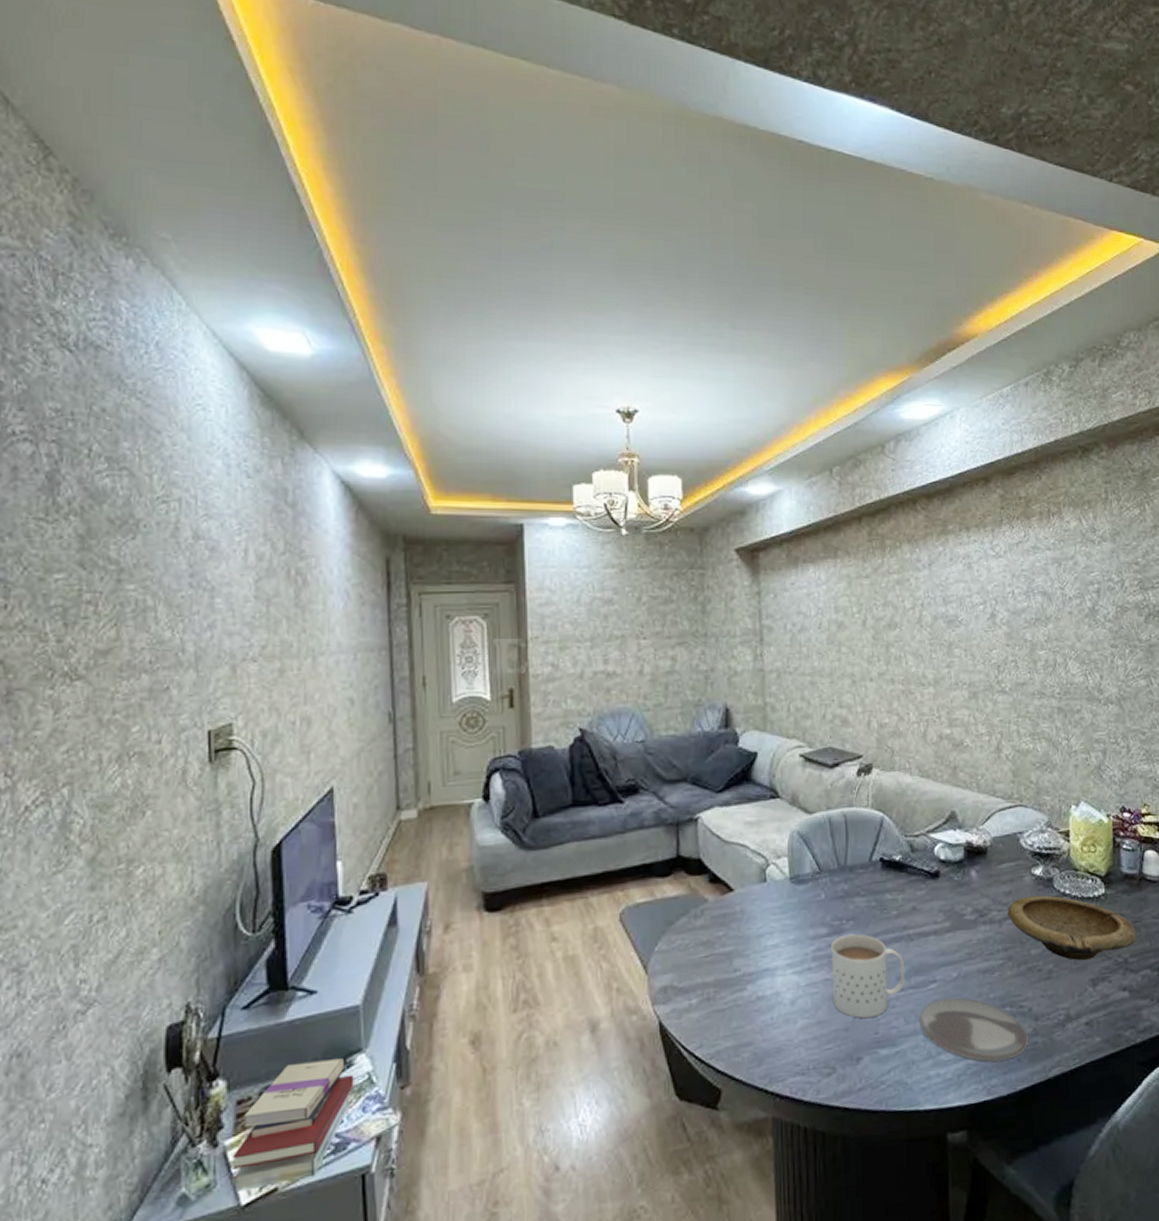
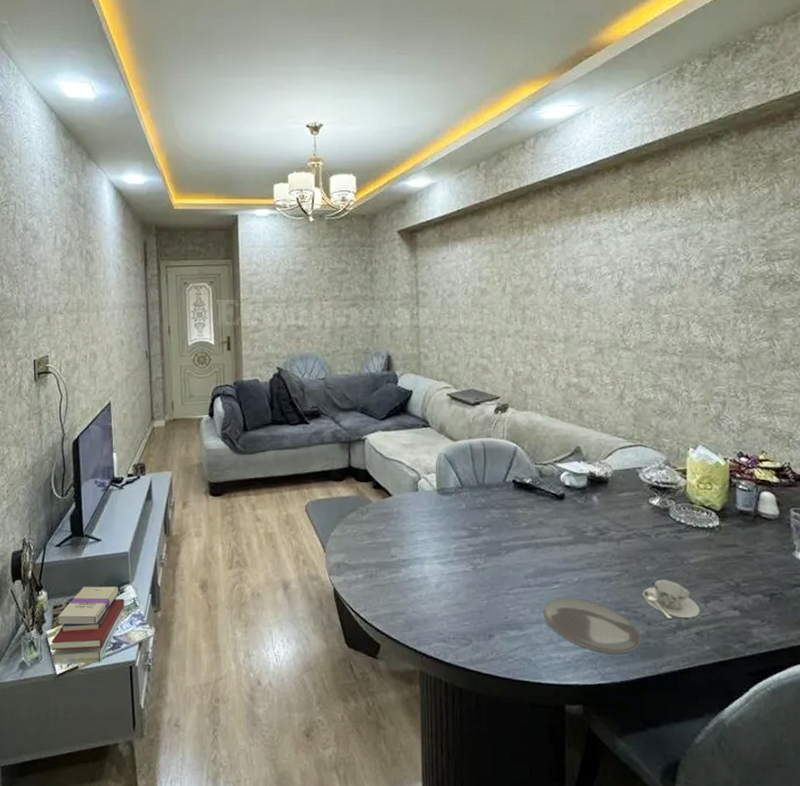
mug: present [830,934,906,1019] -> none [469,538,532,606]
bowl: present [1008,895,1137,961] -> none [625,522,750,581]
teacup: none [1028,964,1089,1011] -> present [642,580,700,619]

